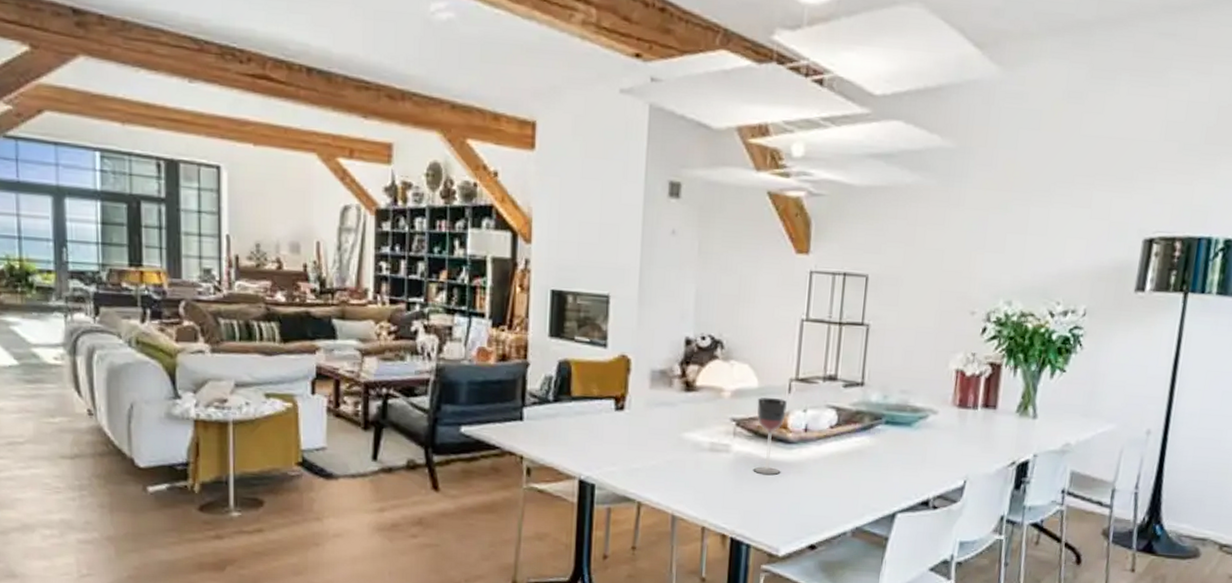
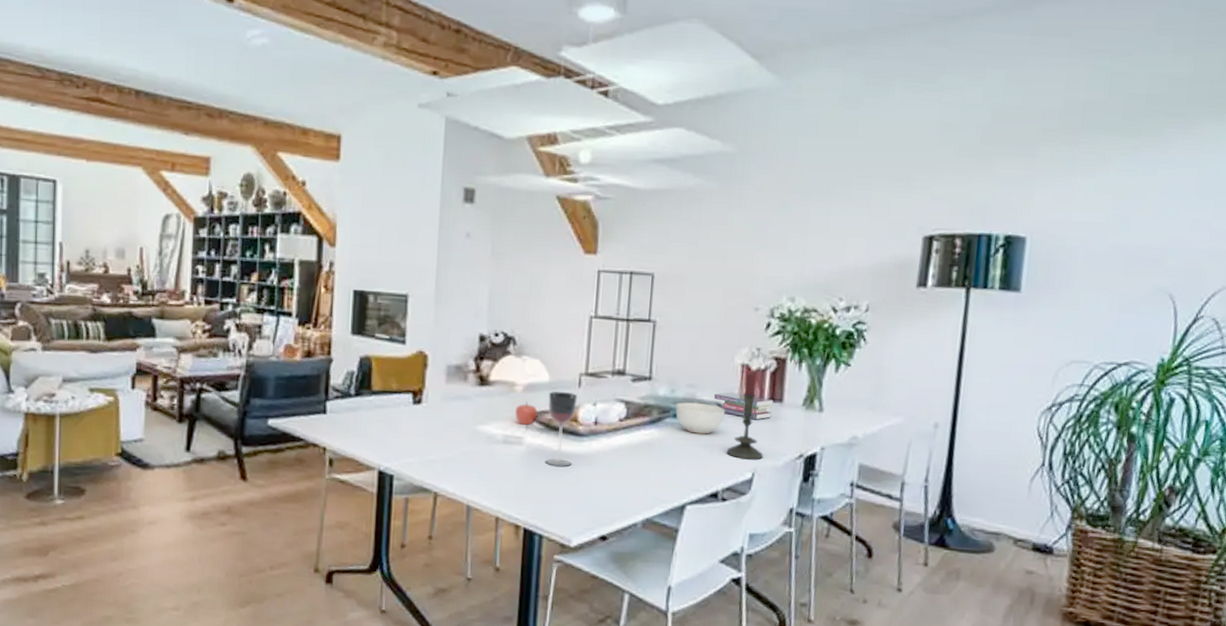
fruit: none [722,408,746,433] -> present [515,401,538,426]
bowl: none [887,408,938,442] -> present [675,402,725,434]
books: none [927,398,987,427] -> present [714,392,773,420]
candle: none [938,377,976,468] -> present [726,371,763,461]

